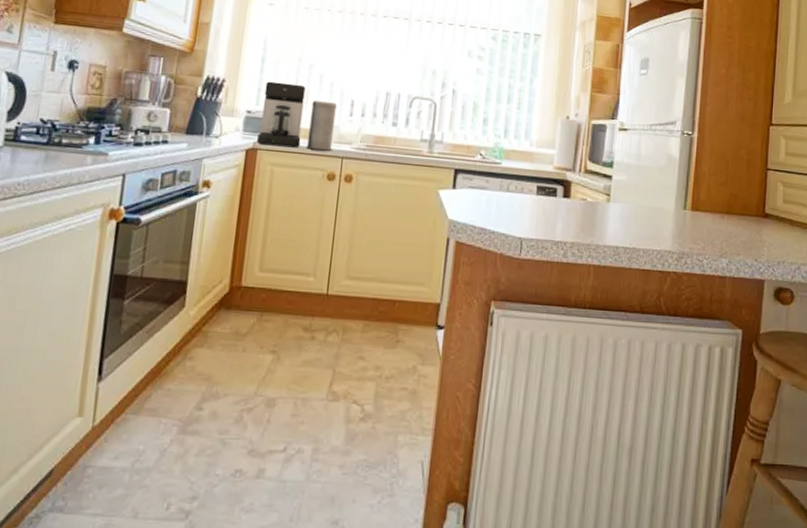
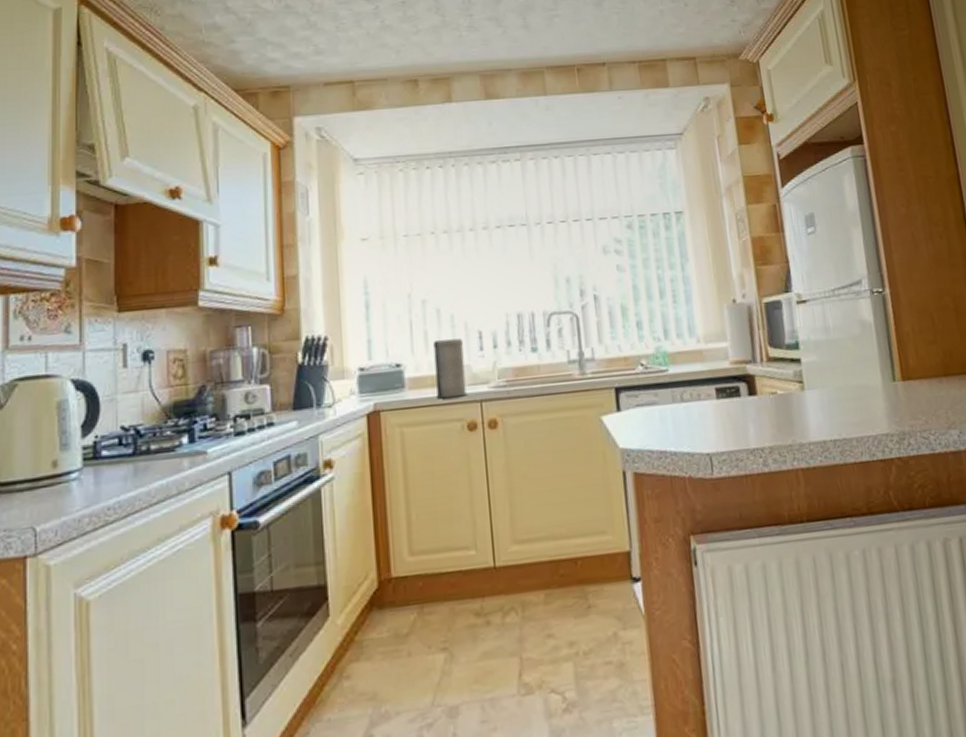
coffee maker: present [257,81,306,148] -> none [375,325,429,405]

